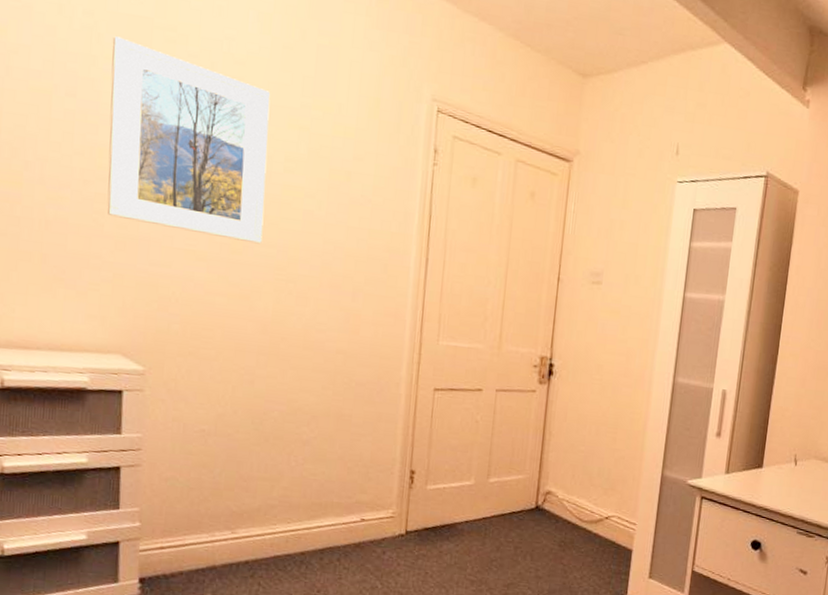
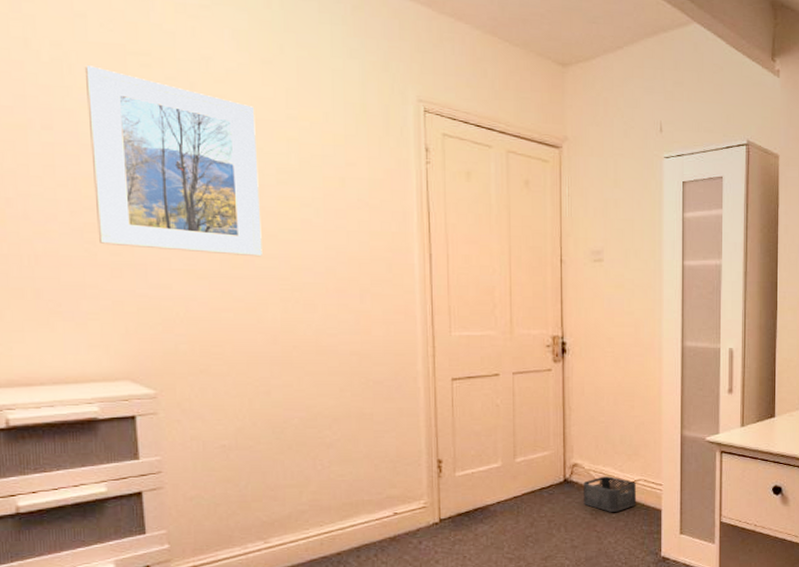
storage bin: none [553,508,609,547] -> present [584,476,637,512]

